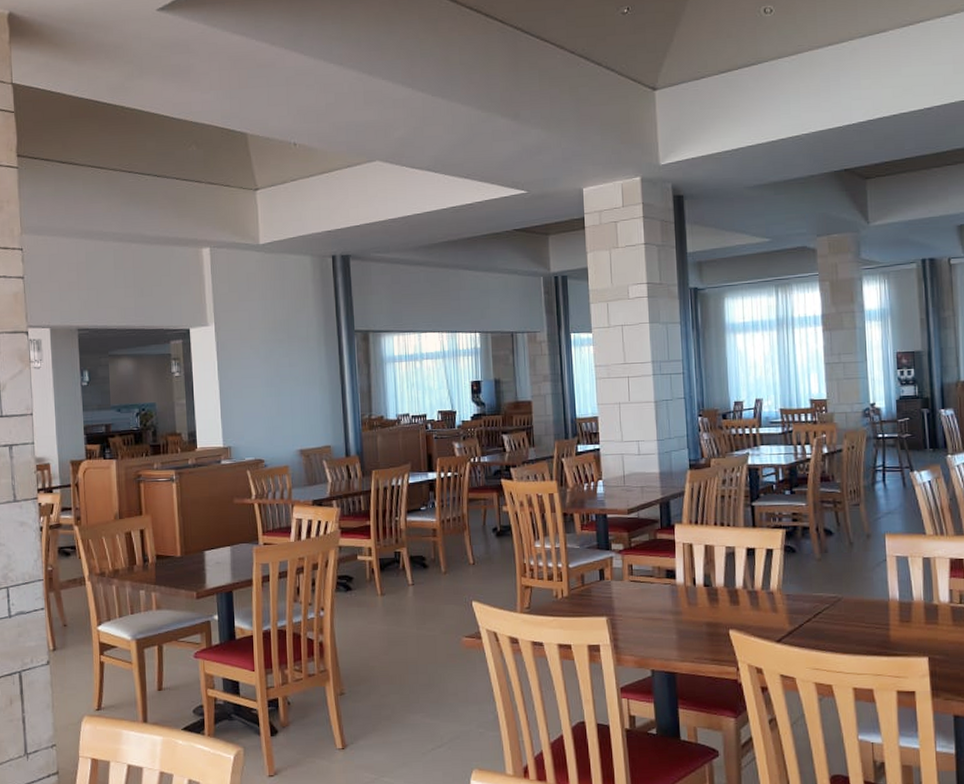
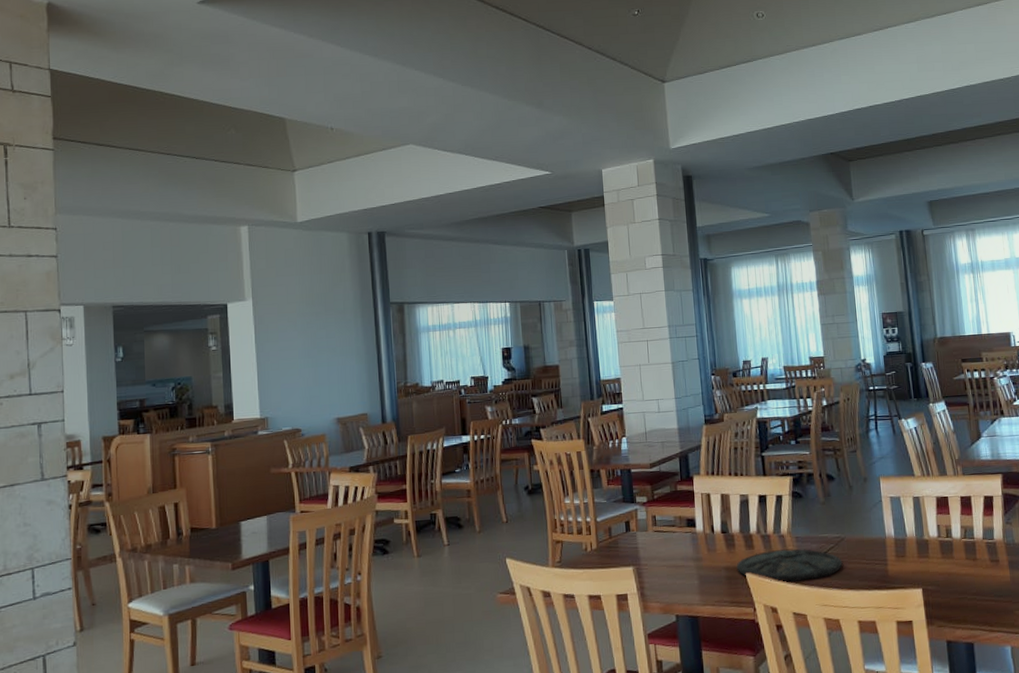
plate: none [719,606,838,642] -> present [736,548,843,582]

